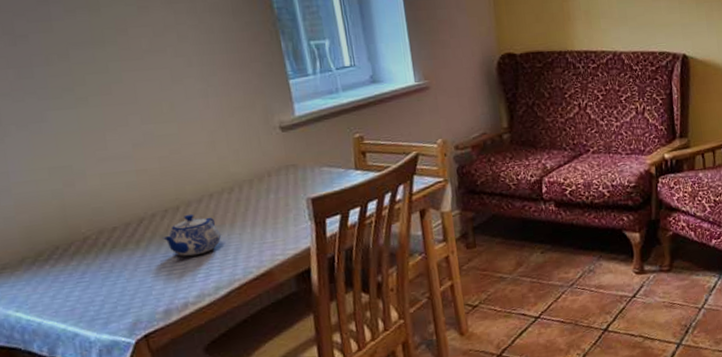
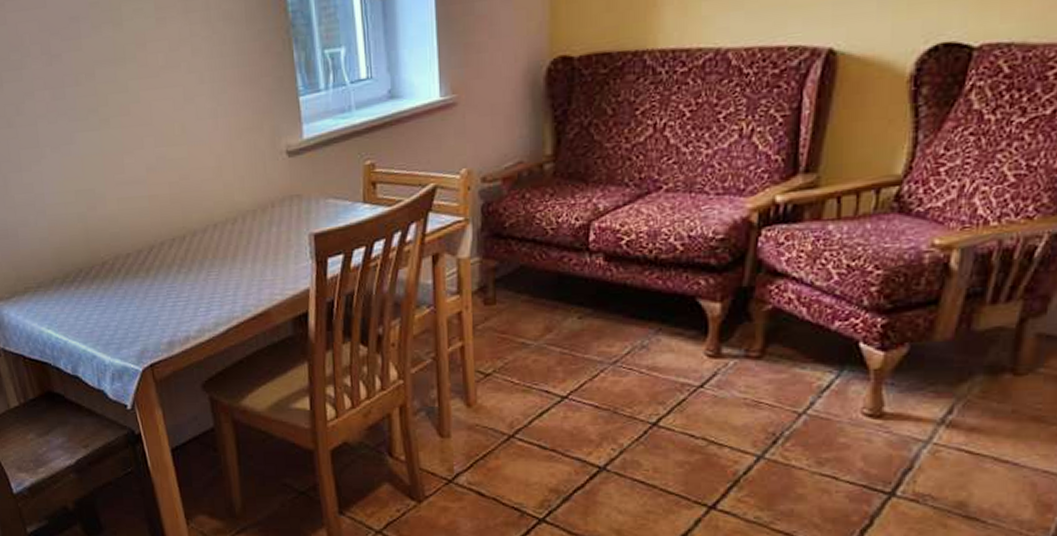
teapot: present [163,213,221,256] -> none [170,244,222,288]

